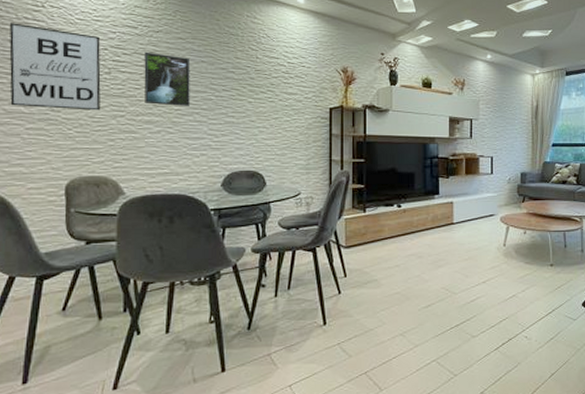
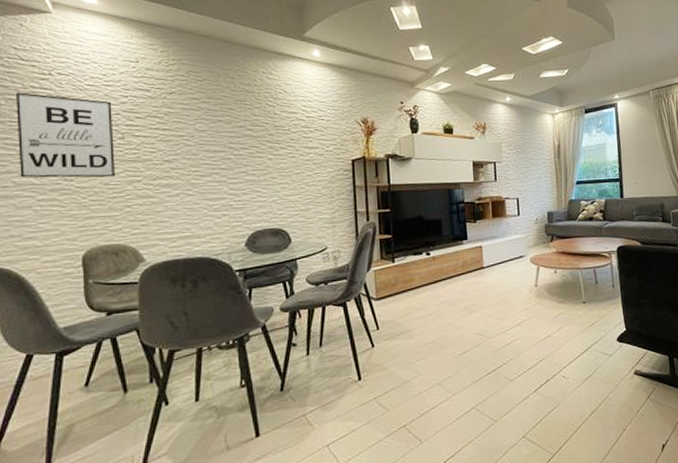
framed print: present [144,51,191,106] -> none [159,114,208,168]

